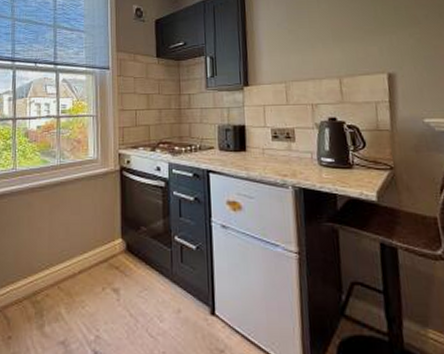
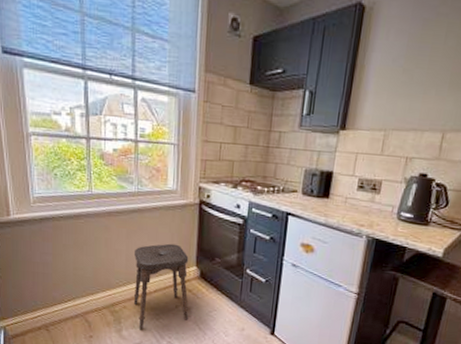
stool: none [56,215,116,322] -> present [133,243,189,329]

